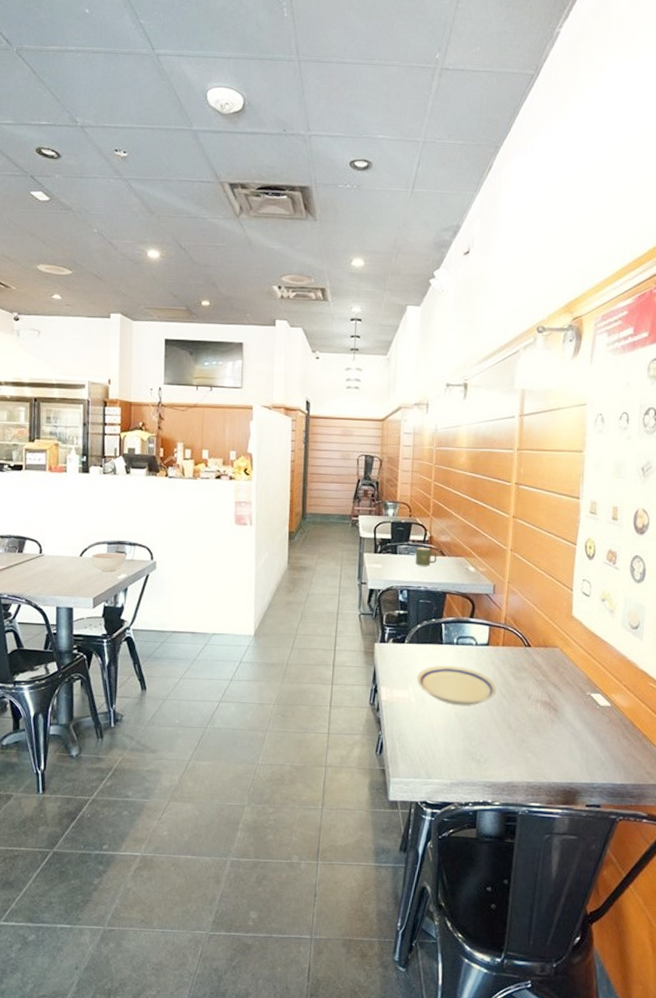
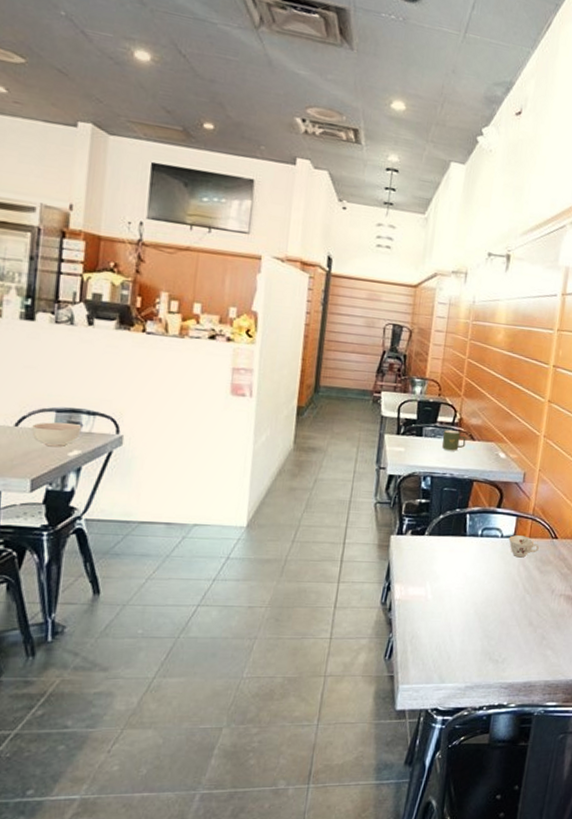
plate: present [417,665,497,705] -> none [436,559,520,602]
teacup: none [483,643,513,665] -> present [508,535,539,558]

